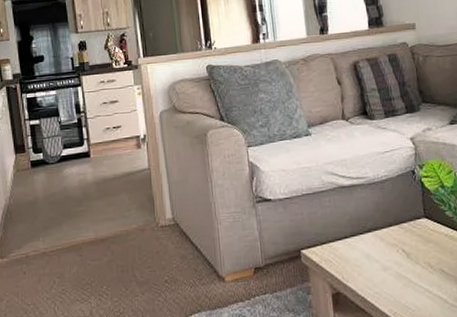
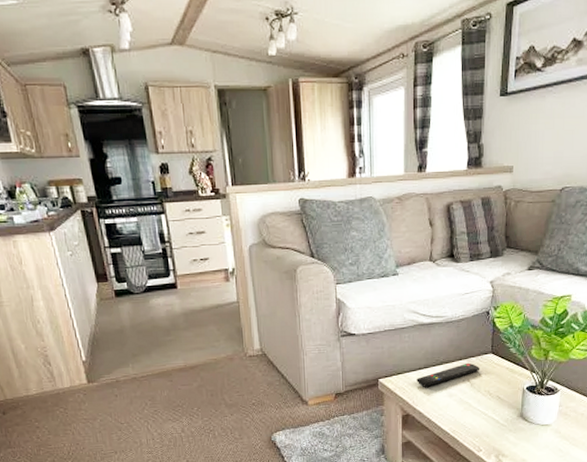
remote control: none [343,229,414,259] -> present [417,362,479,387]

